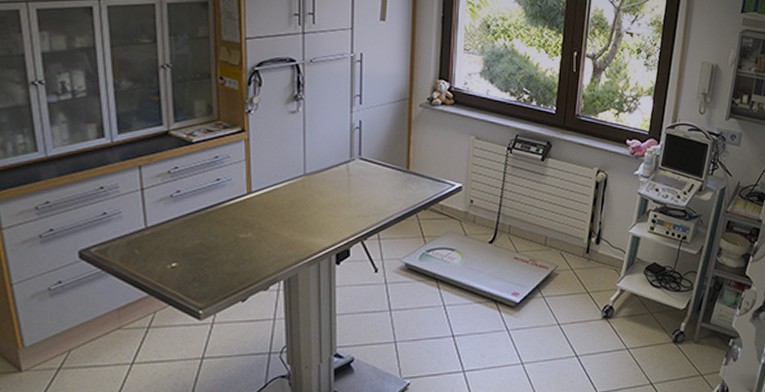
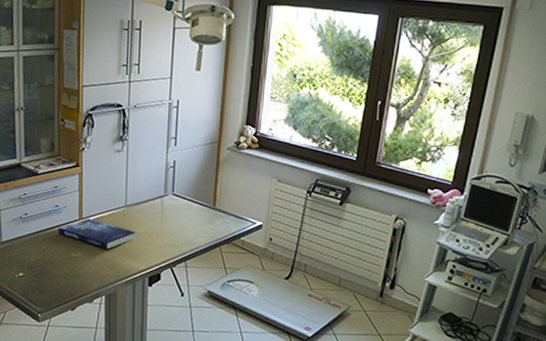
book: none [222,191,319,226] -> present [58,218,137,250]

